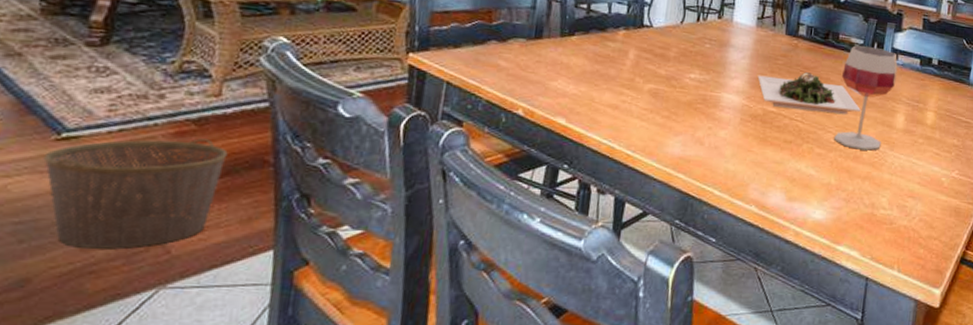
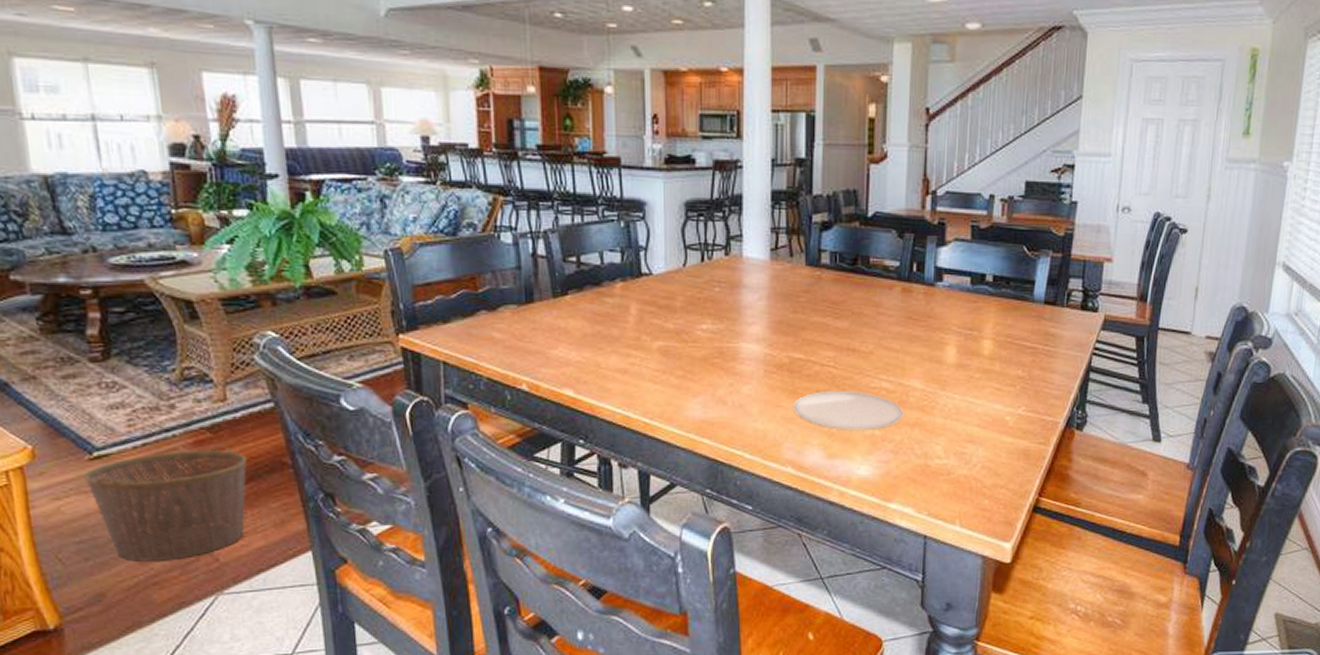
salad: present [757,72,862,115] -> none [778,308,904,354]
plate: none [762,141,857,180] -> present [793,391,904,431]
wineglass: present [834,45,898,151] -> none [874,268,944,393]

